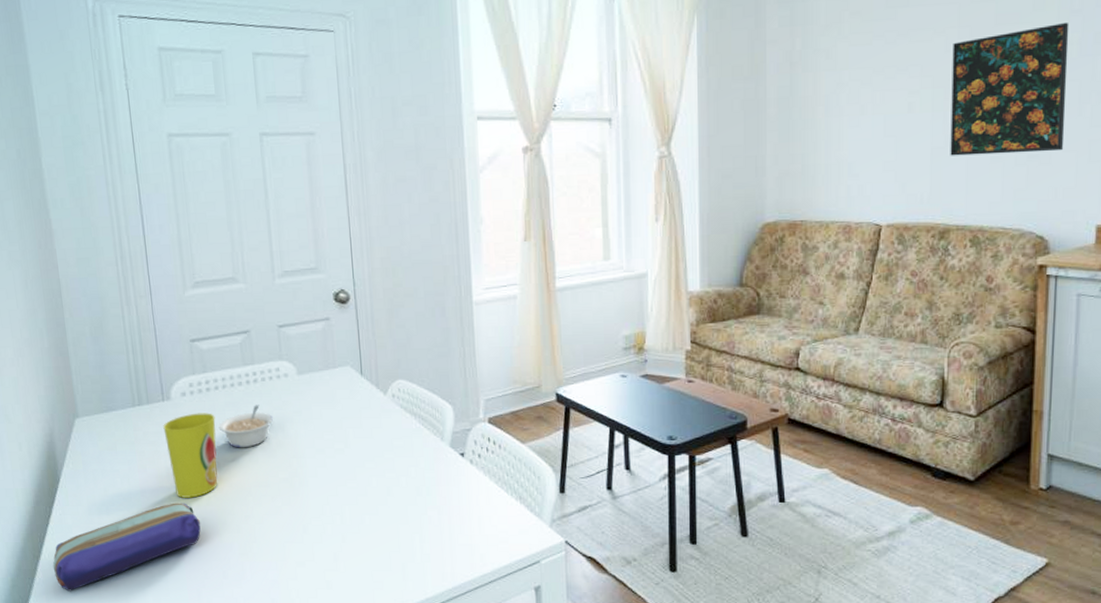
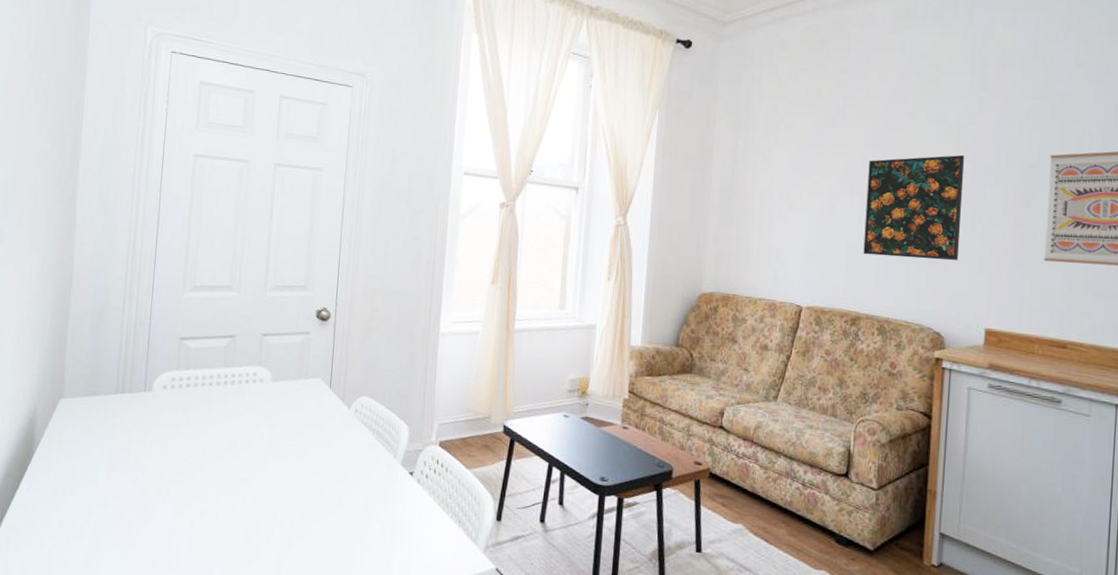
pencil case: present [52,503,201,591] -> none [8,490,158,568]
cup: present [163,413,218,498] -> none [140,406,190,487]
legume: present [218,405,274,448] -> none [191,405,244,445]

